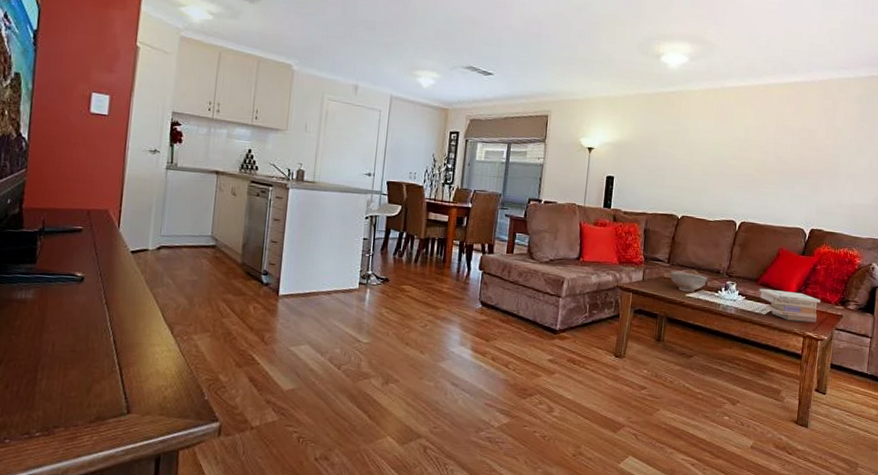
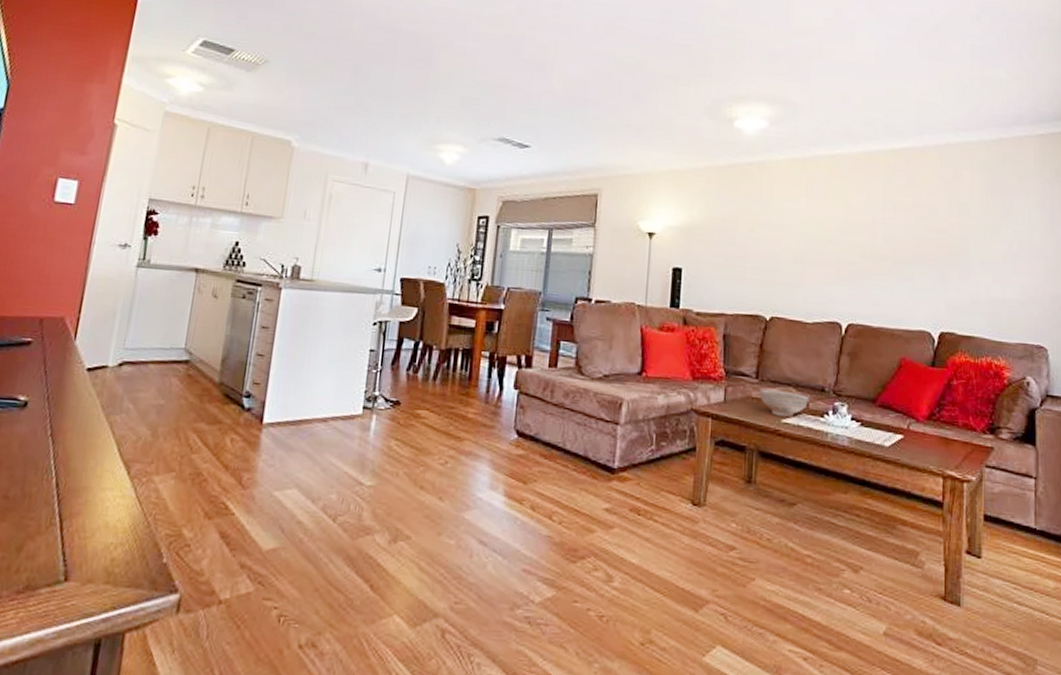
books: present [759,288,820,323] -> none [878,411,961,458]

